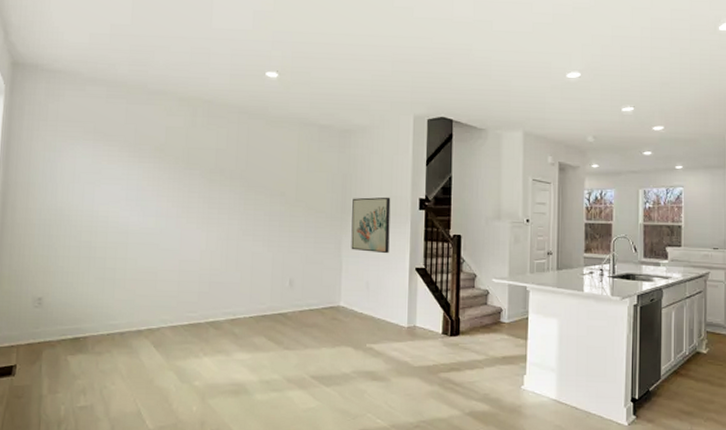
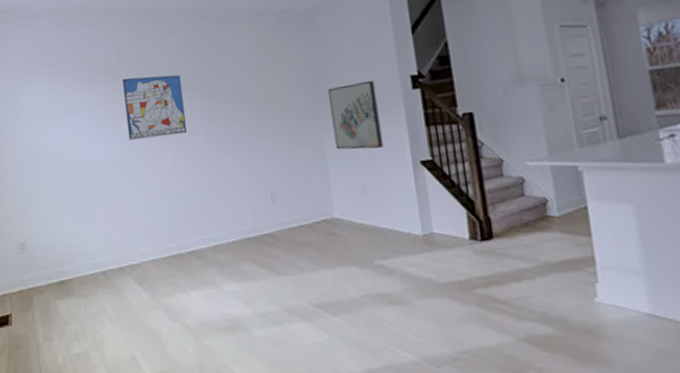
wall art: none [166,158,225,217] -> present [123,74,187,140]

